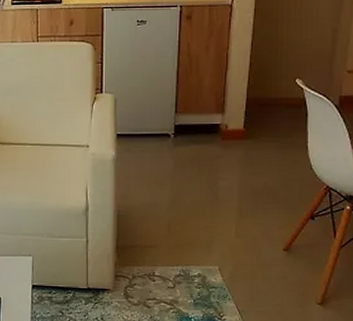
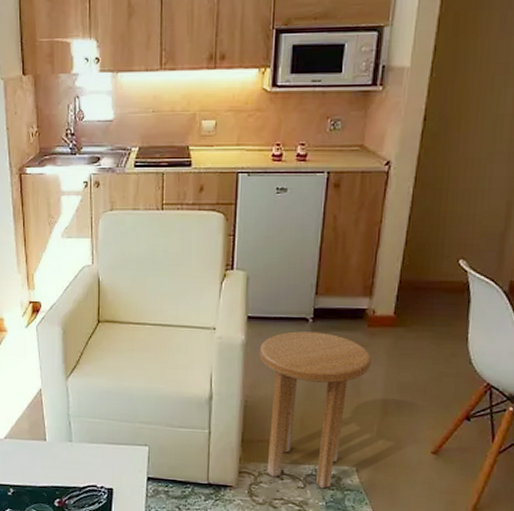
side table: none [128,146,226,288] -> present [259,331,371,489]

